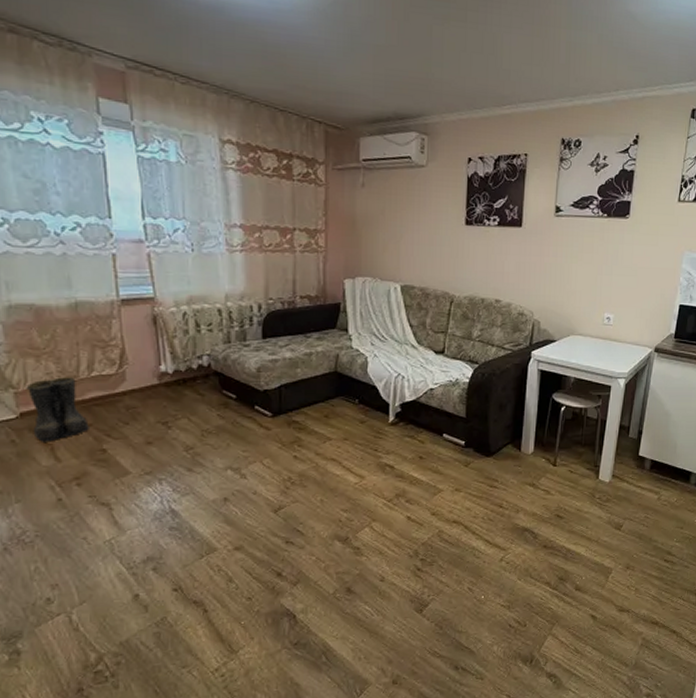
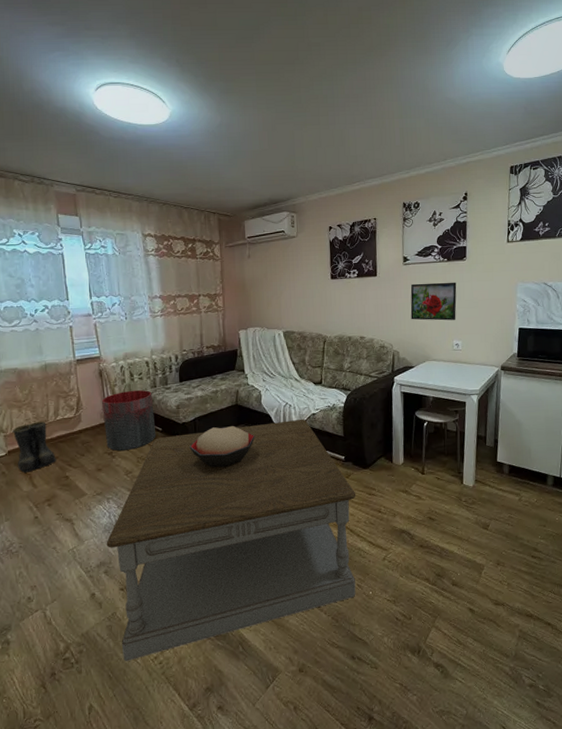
trash can: none [156,344,228,420] -> present [102,389,156,451]
coffee table: none [156,394,475,674] -> present [106,419,356,661]
decorative bowl: none [271,397,357,448] -> present [189,425,255,468]
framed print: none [558,240,615,289] -> present [410,282,457,321]

